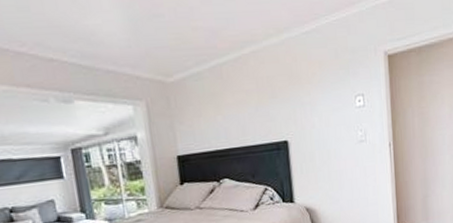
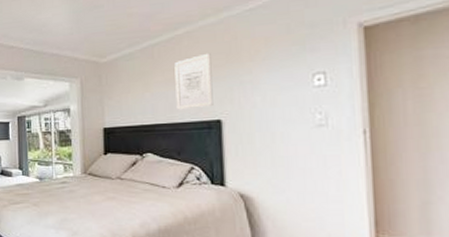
wall art: none [243,74,280,133] -> present [174,52,213,110]

